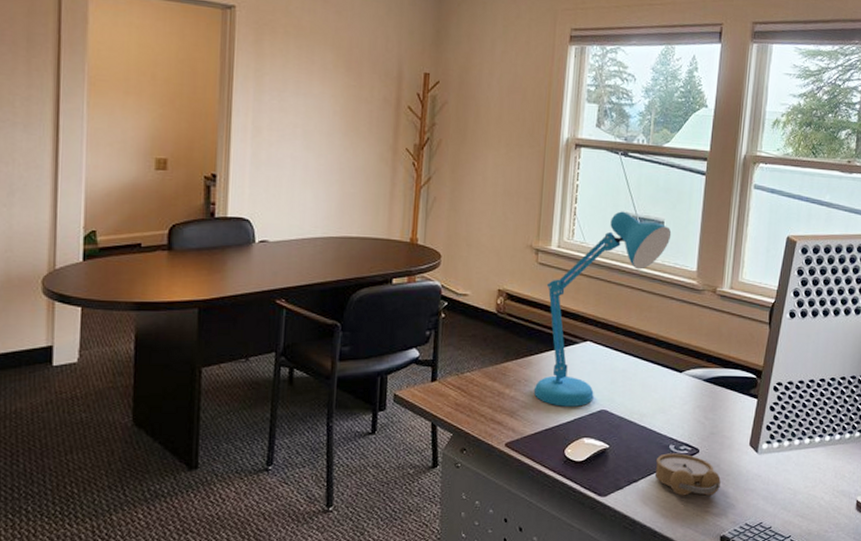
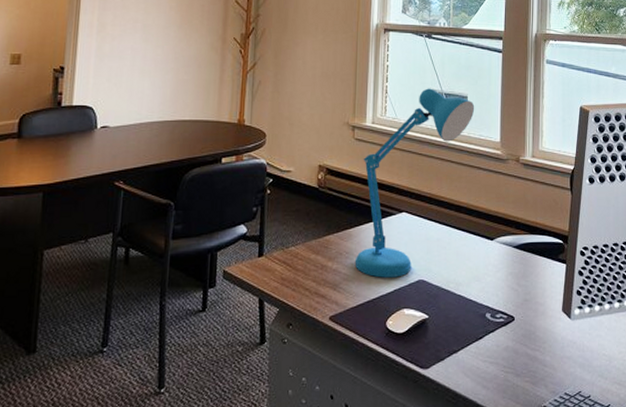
alarm clock: present [655,453,721,496] -> none [473,321,537,366]

